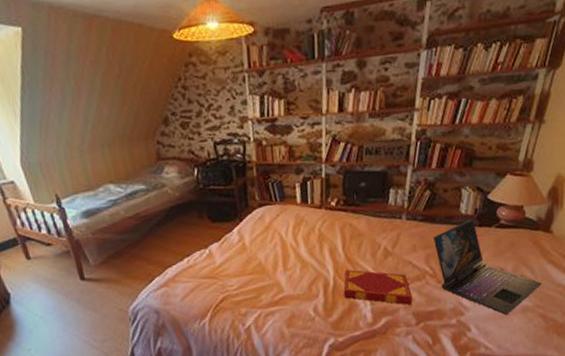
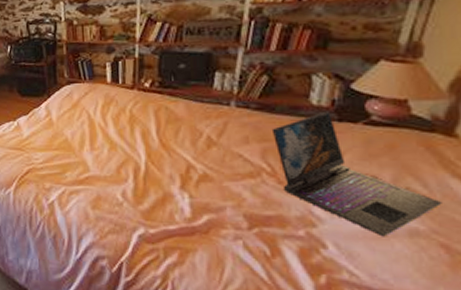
hardback book: present [343,269,412,305] -> none [156,155,243,205]

